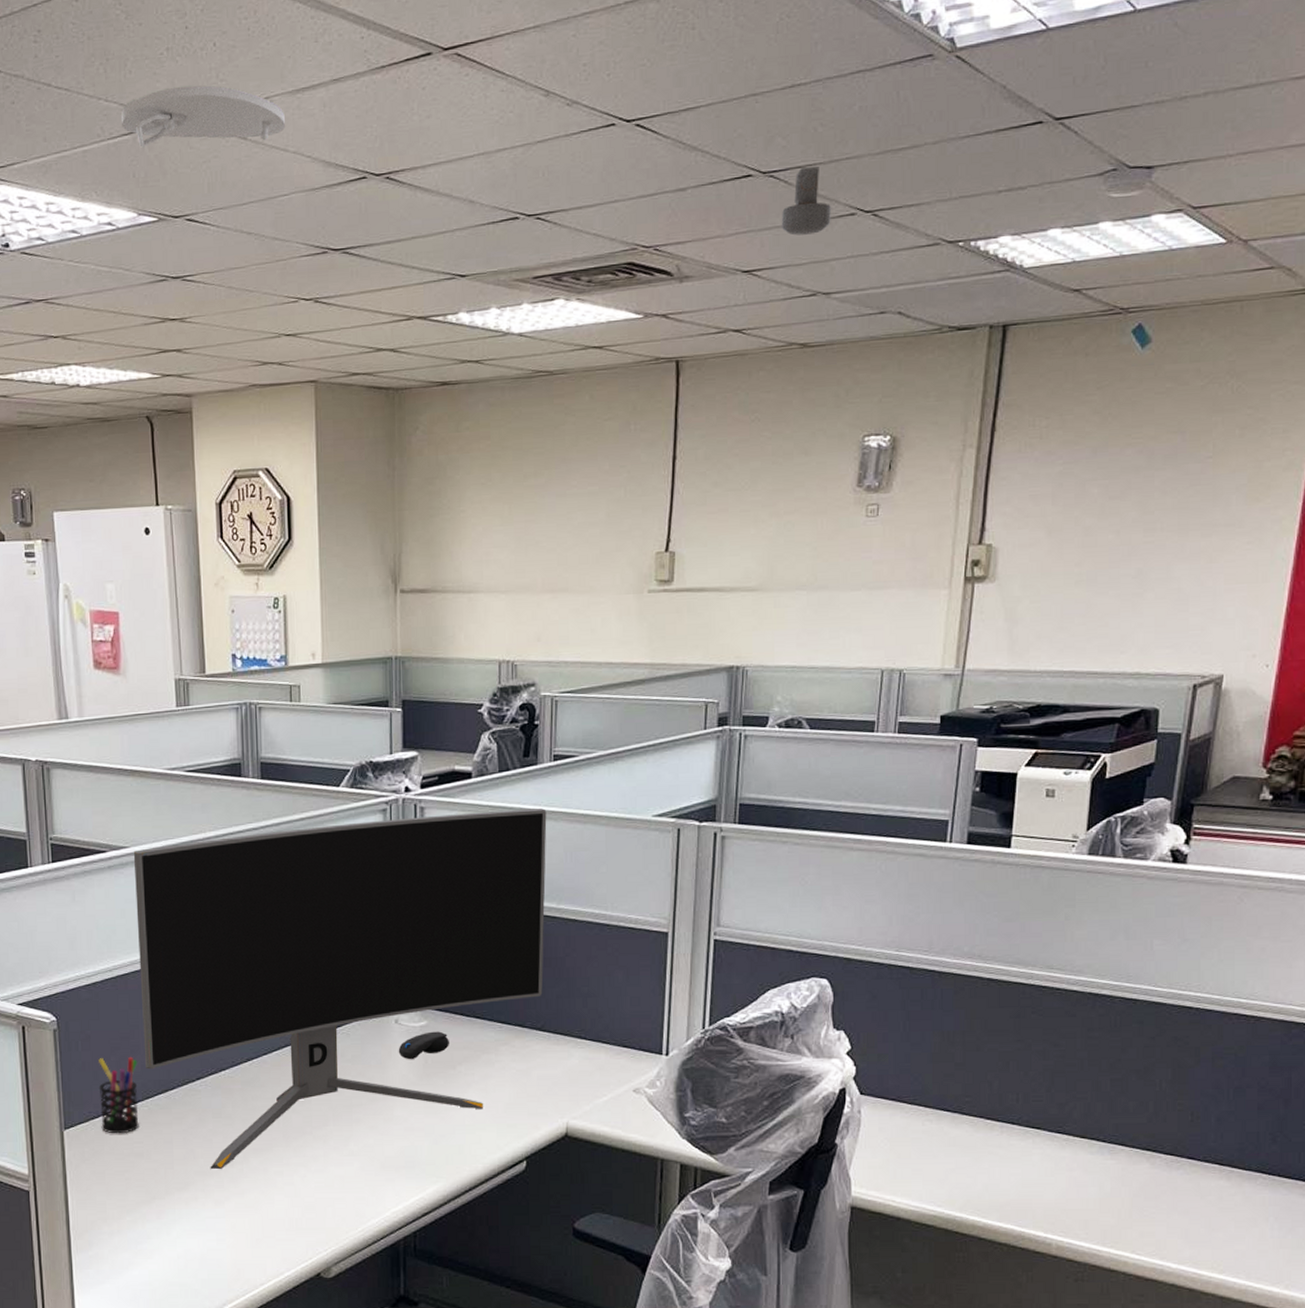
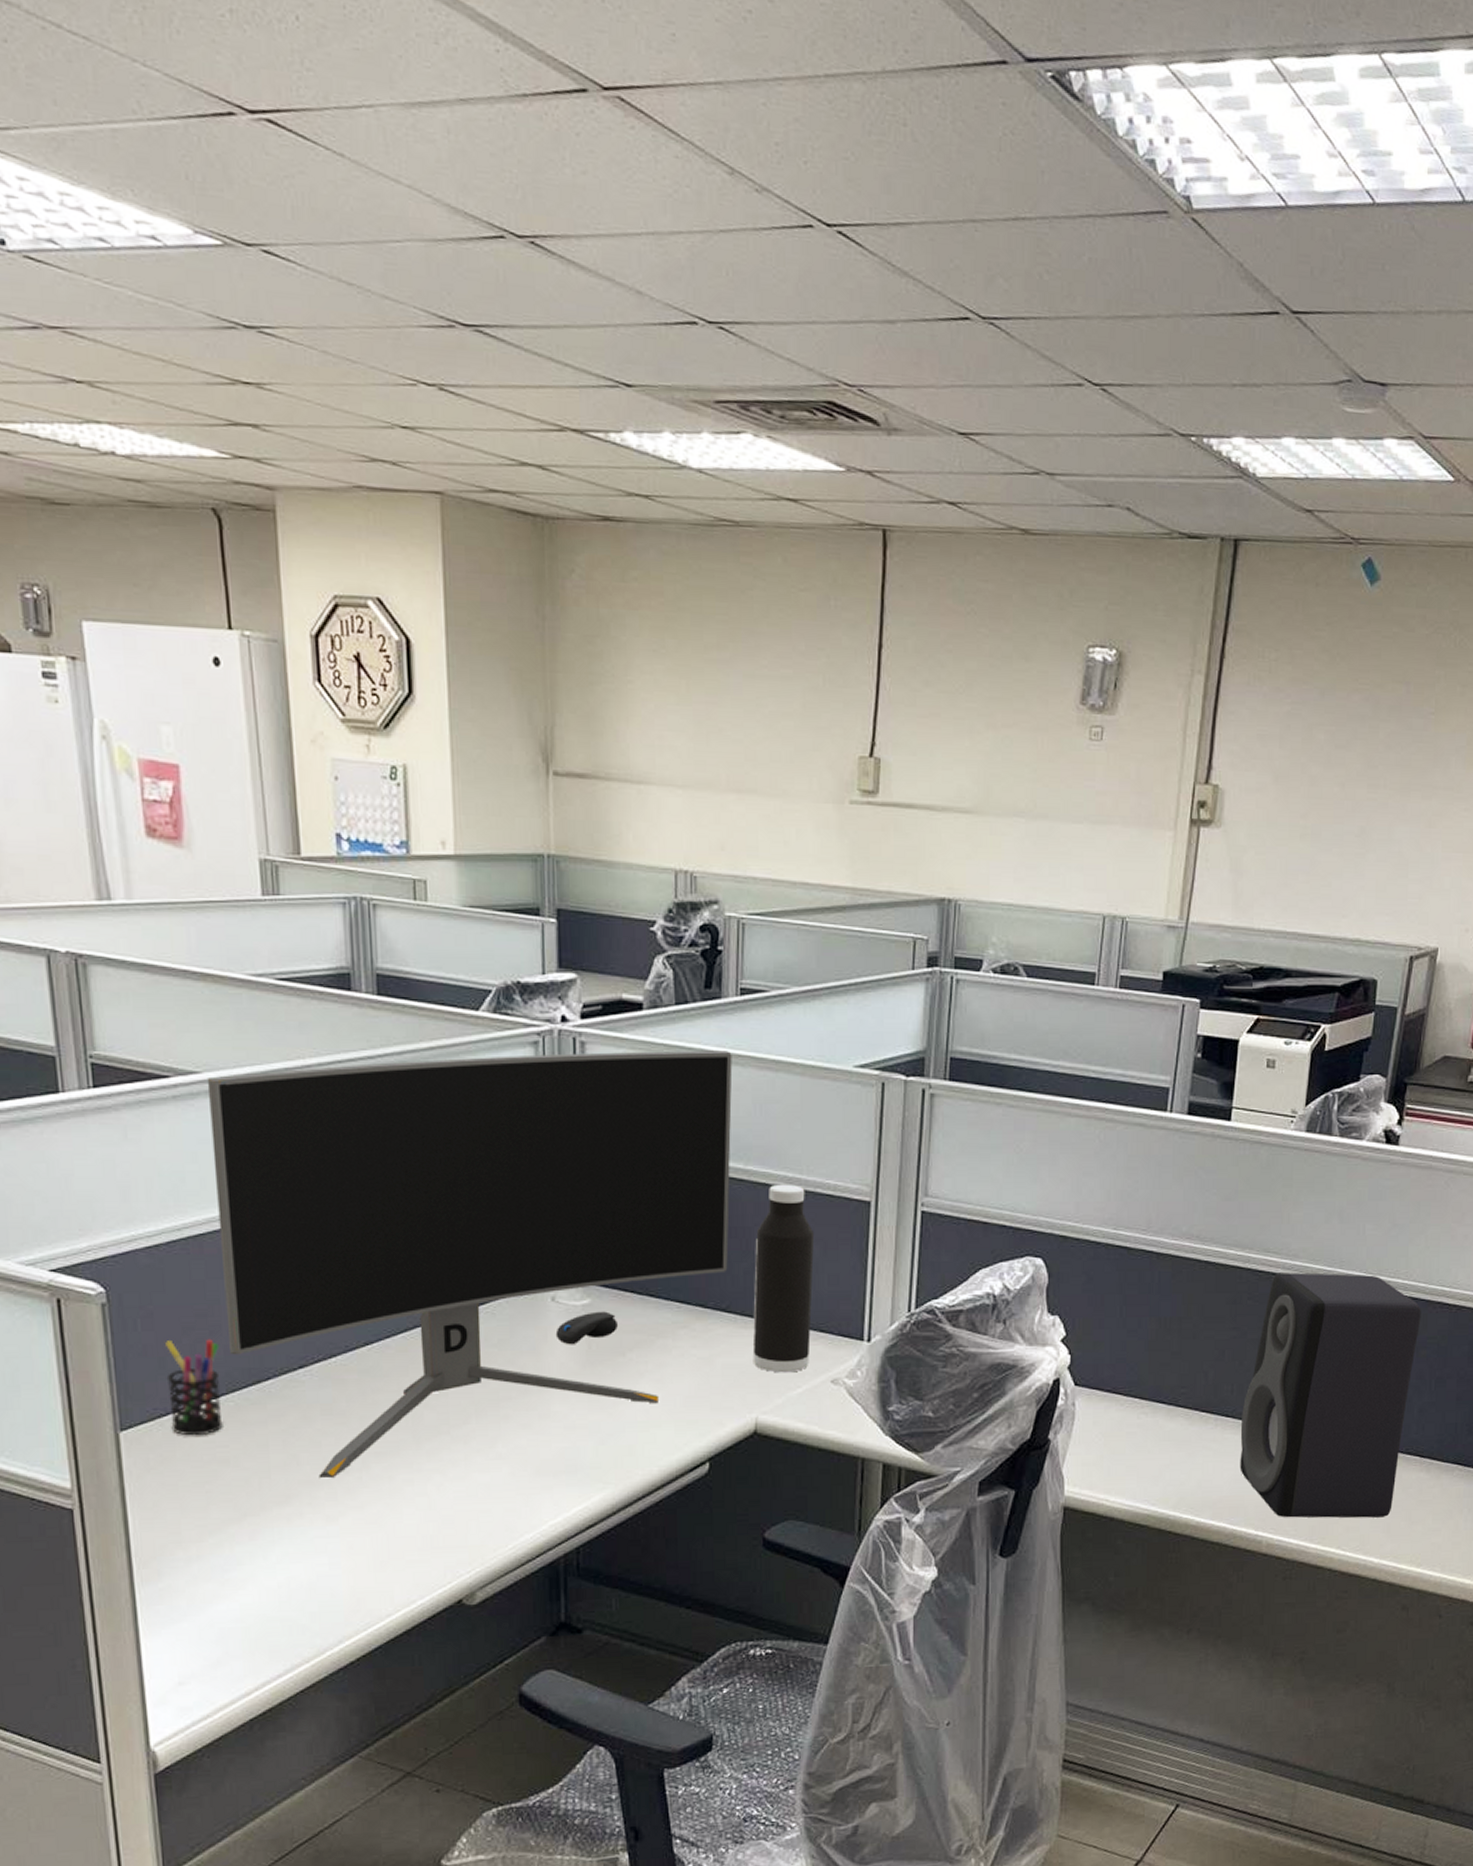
smoke detector: present [120,85,285,148] -> none [165,65,396,164]
water bottle: none [564,919,618,1083] -> present [752,1184,815,1373]
security camera: present [781,167,831,236] -> none [1002,320,1056,401]
speaker: none [1027,987,1216,1224] -> present [1240,1272,1421,1518]

